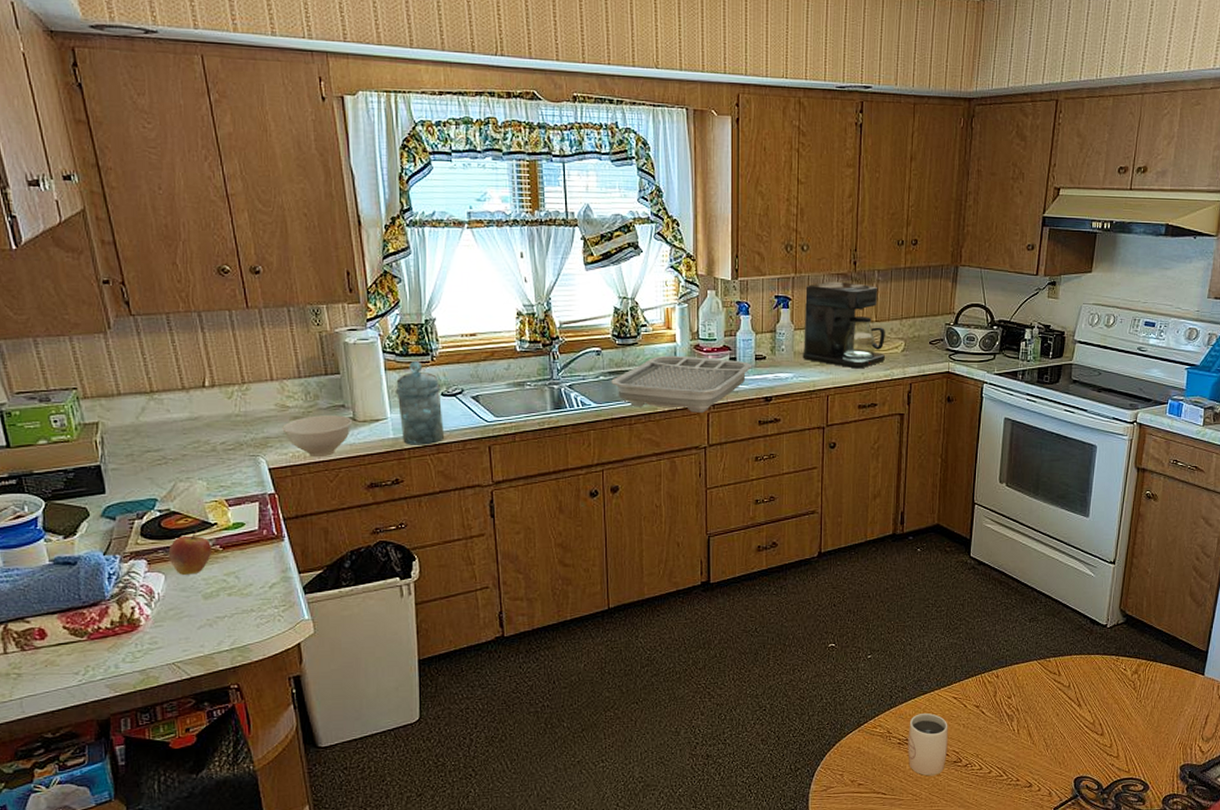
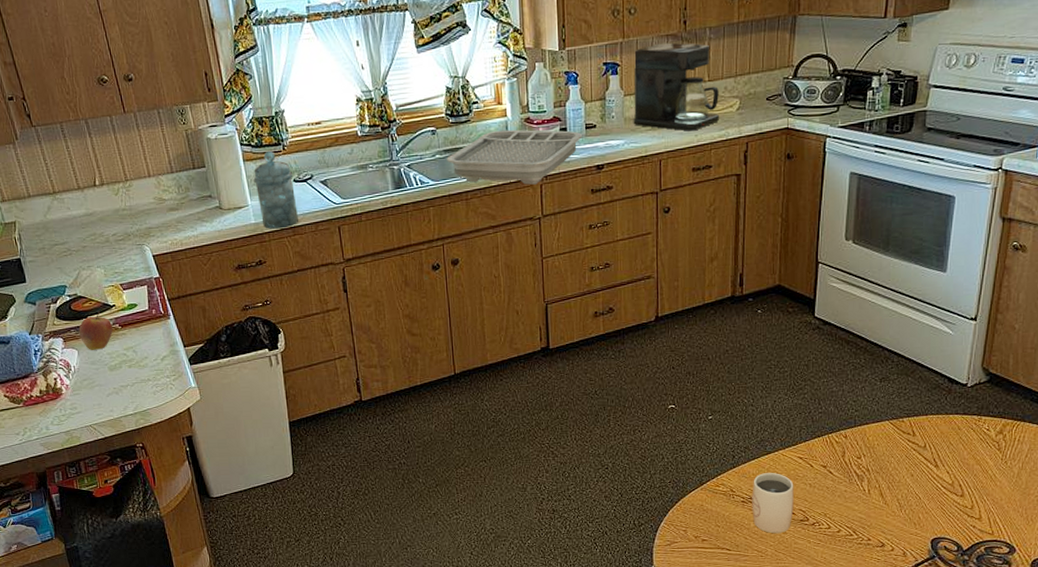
bowl: present [282,415,353,458] -> none [161,205,219,244]

